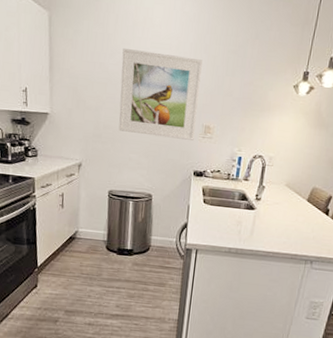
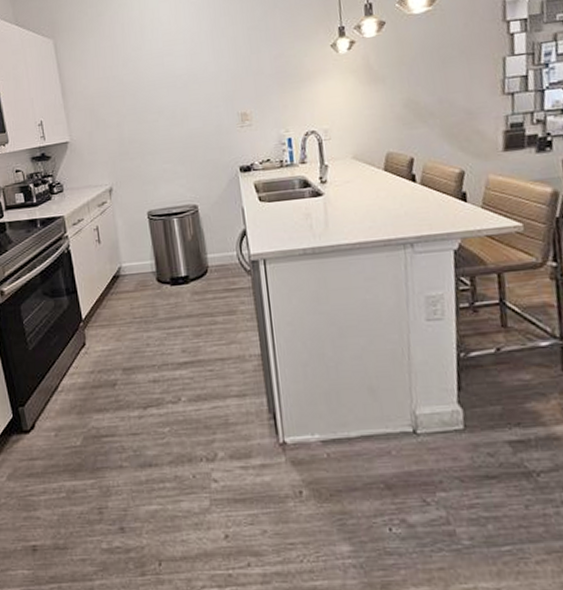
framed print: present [118,48,202,140] -> none [135,45,231,142]

